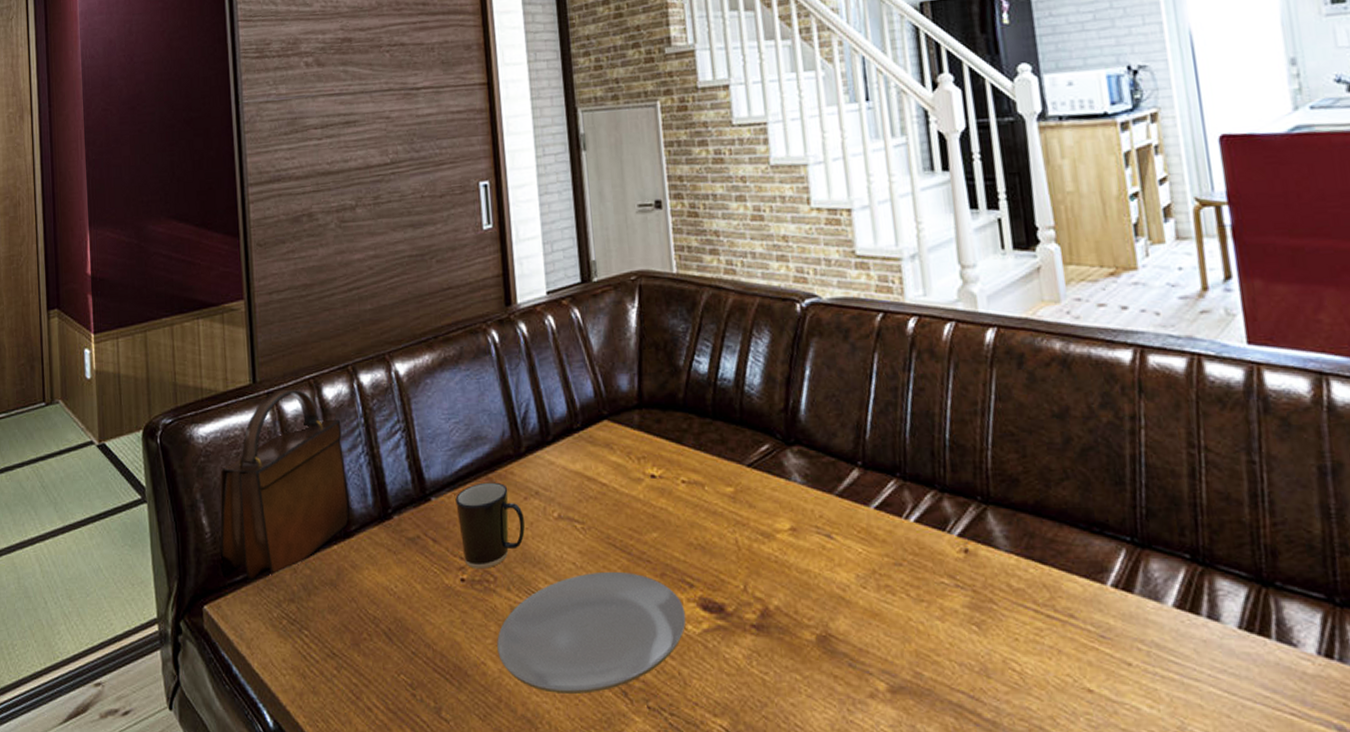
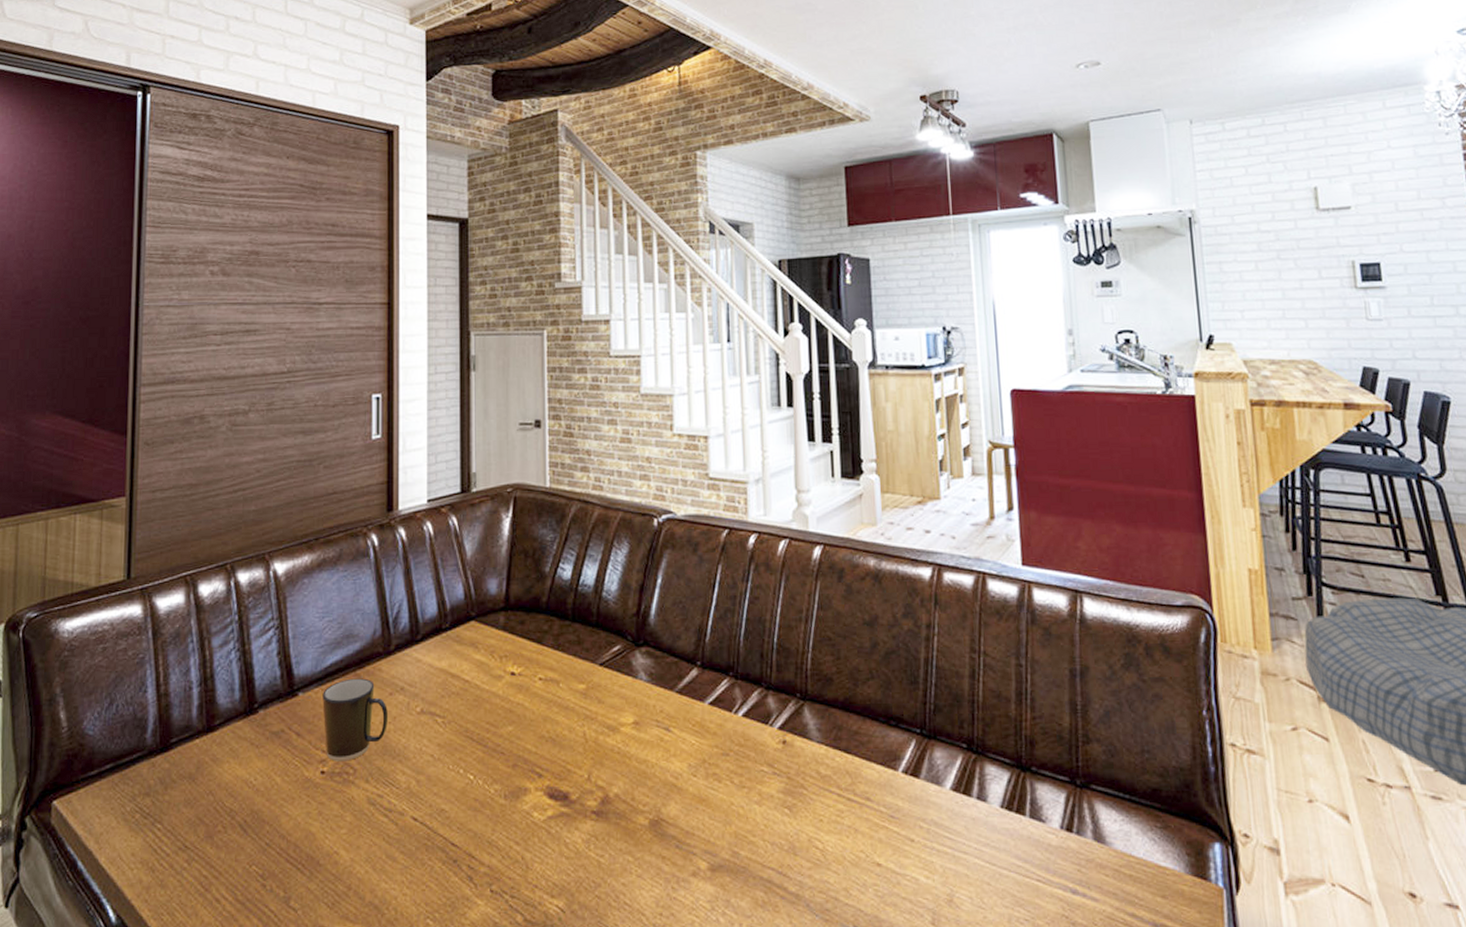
handbag: present [220,389,350,581] -> none [75,585,215,776]
plate: present [497,571,686,694] -> none [351,762,533,880]

